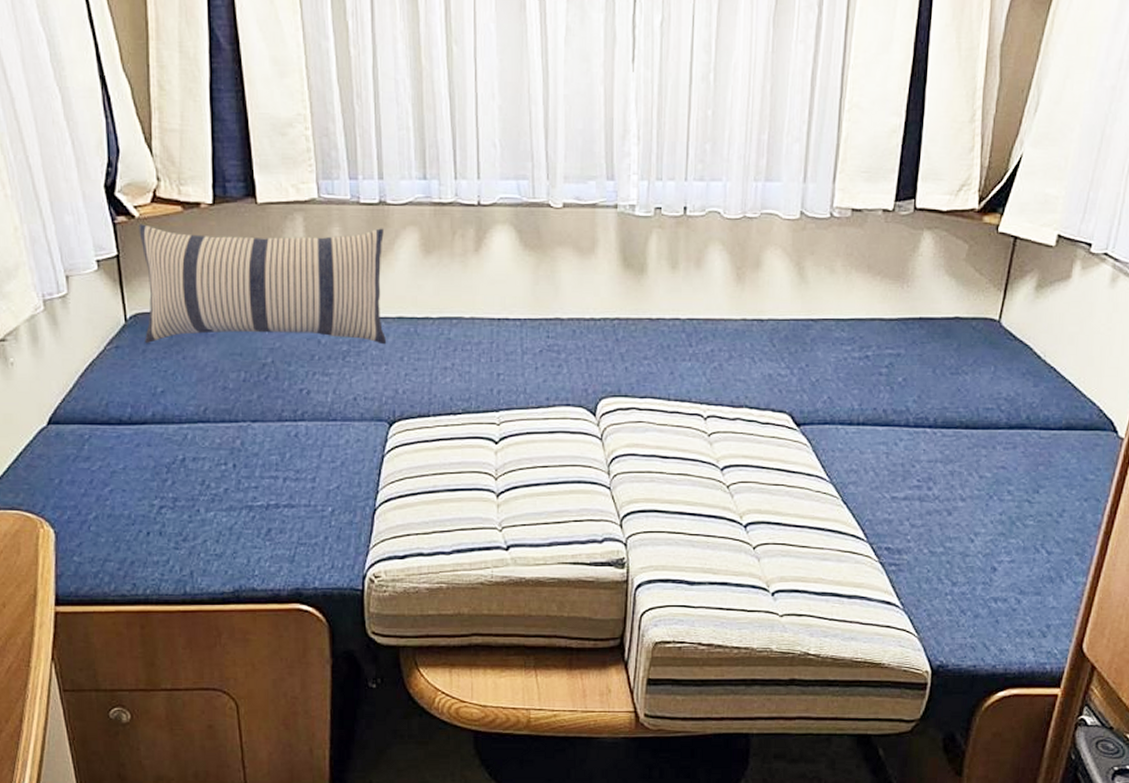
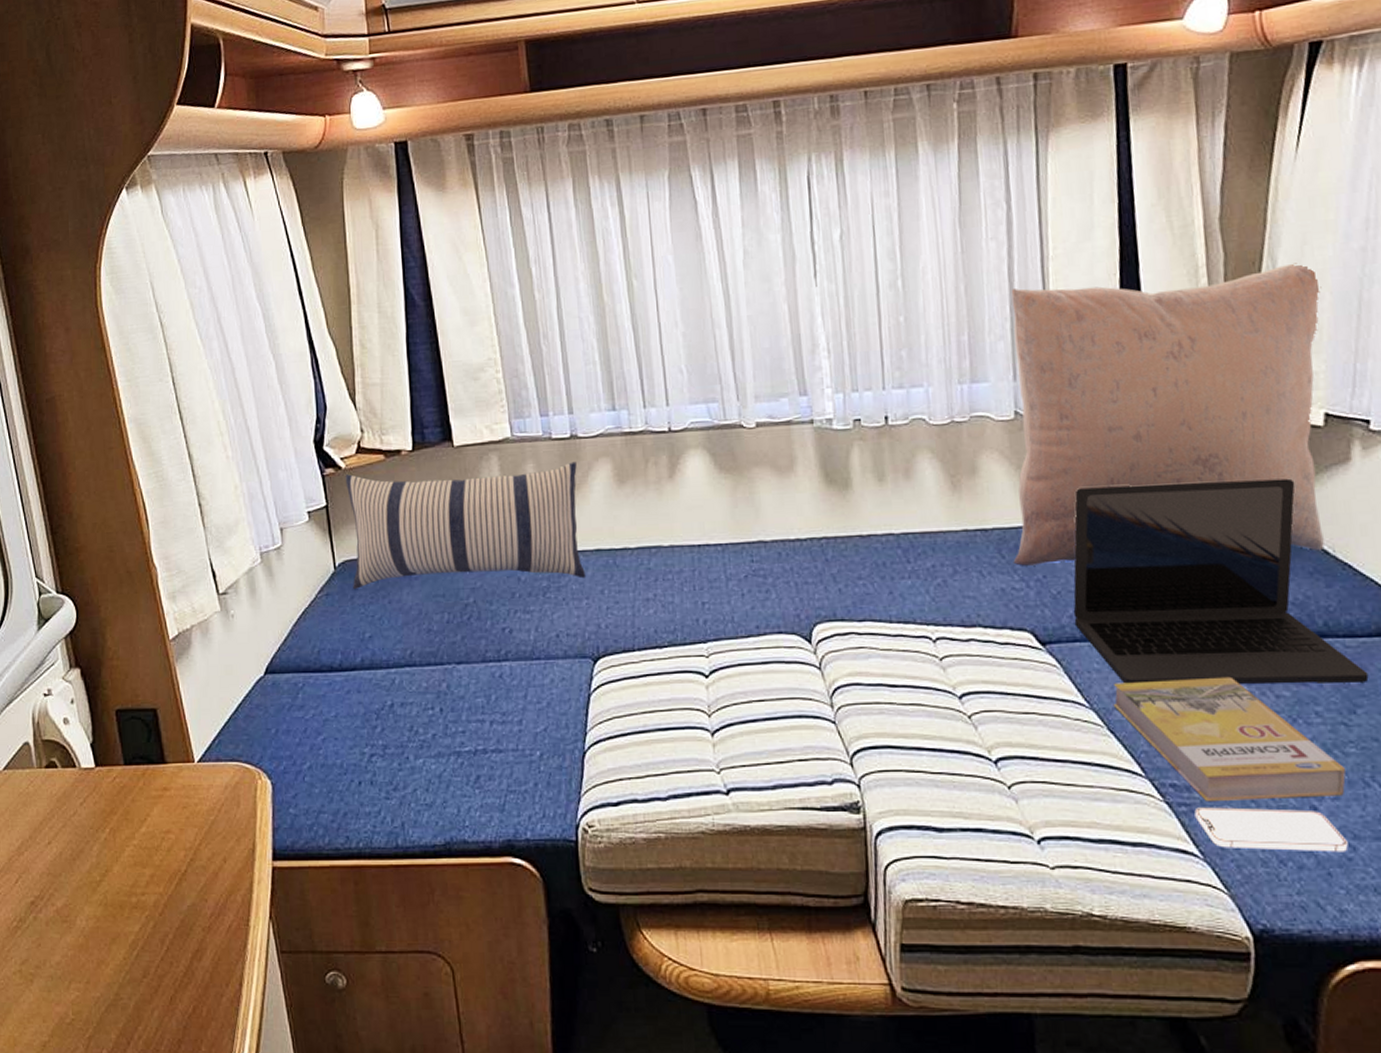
pillow: none [782,94,1074,355] -> present [1011,263,1324,566]
laptop: none [827,287,1054,467] -> present [1073,478,1369,685]
book: none [849,459,1022,563] -> present [1113,676,1346,802]
smartphone: none [901,567,1015,604] -> present [1194,807,1348,852]

